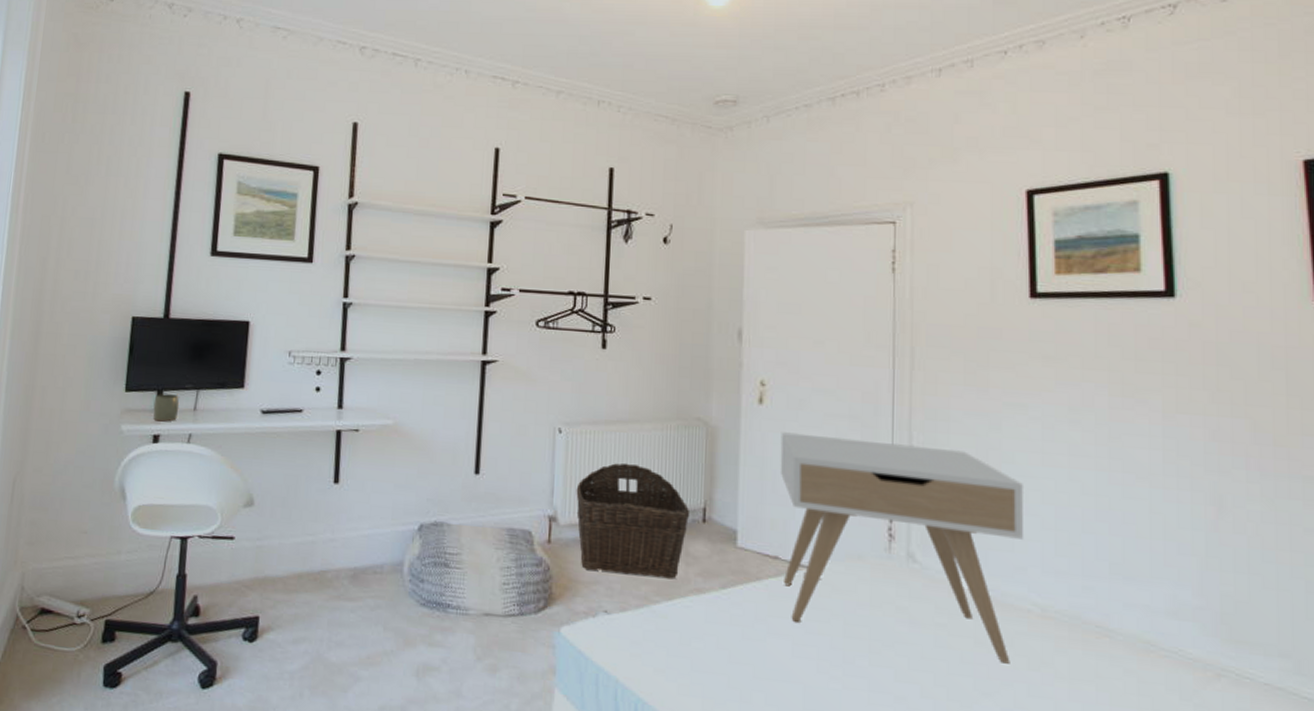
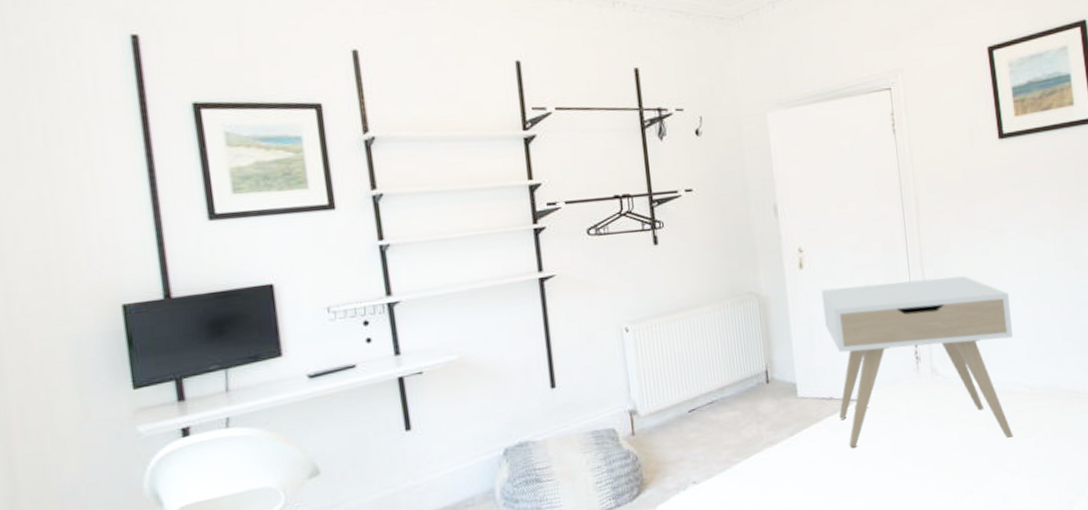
mug: present [153,394,180,422] -> none [173,380,208,413]
wicker basket: present [576,463,691,579] -> none [650,346,755,451]

